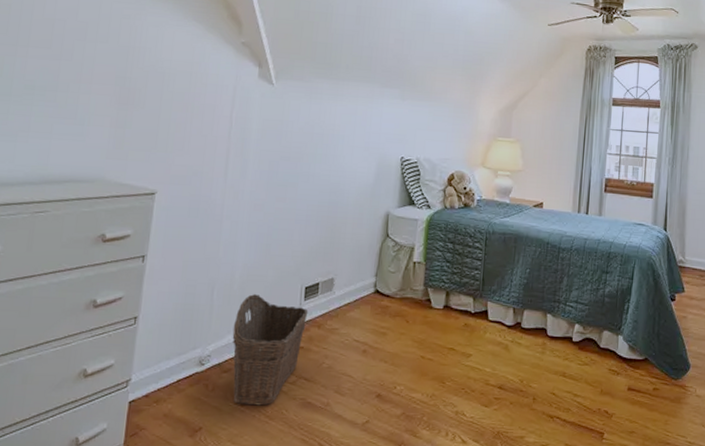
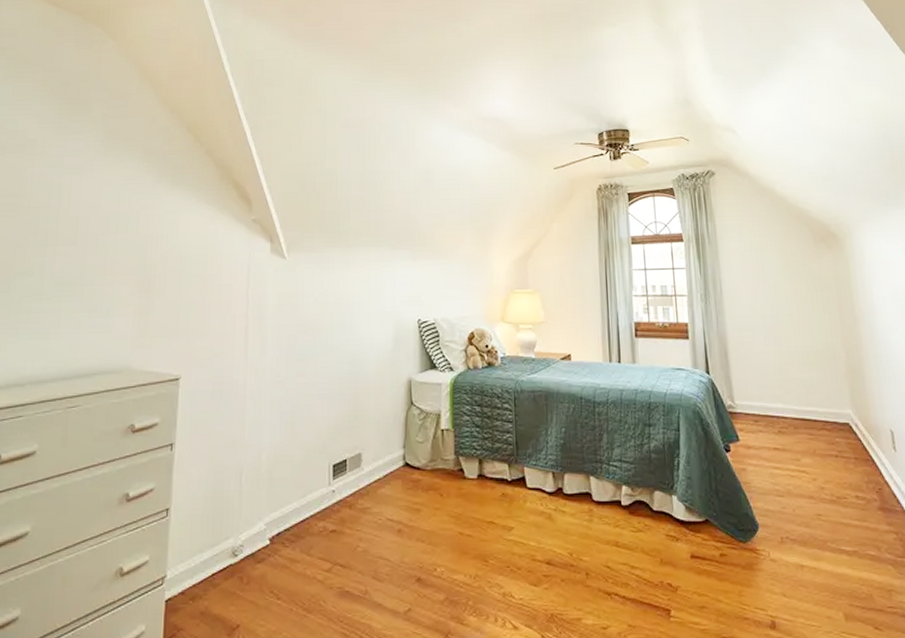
wicker basket: present [232,293,309,406] -> none [263,475,338,598]

